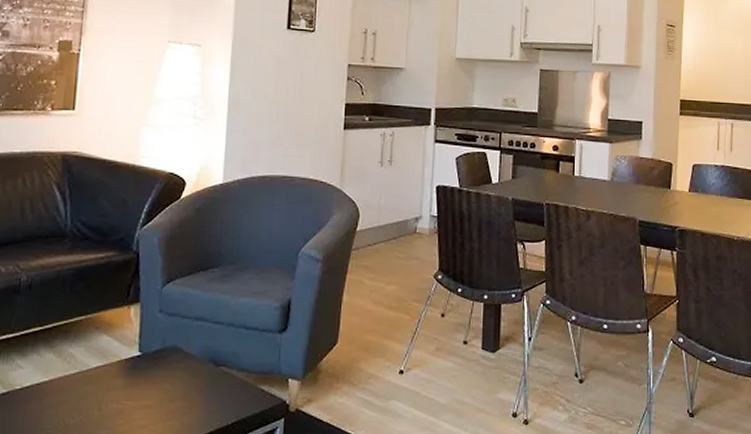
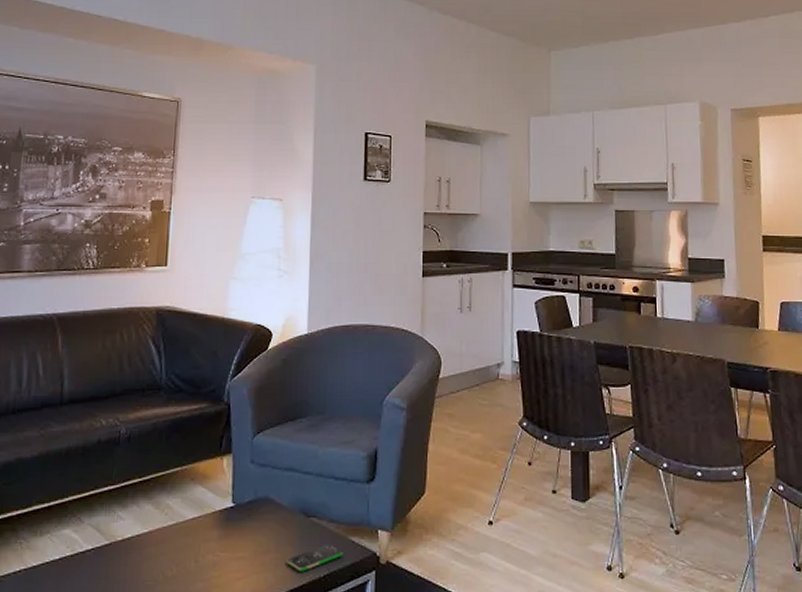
smartphone: none [194,392,253,420] -> present [287,543,344,572]

